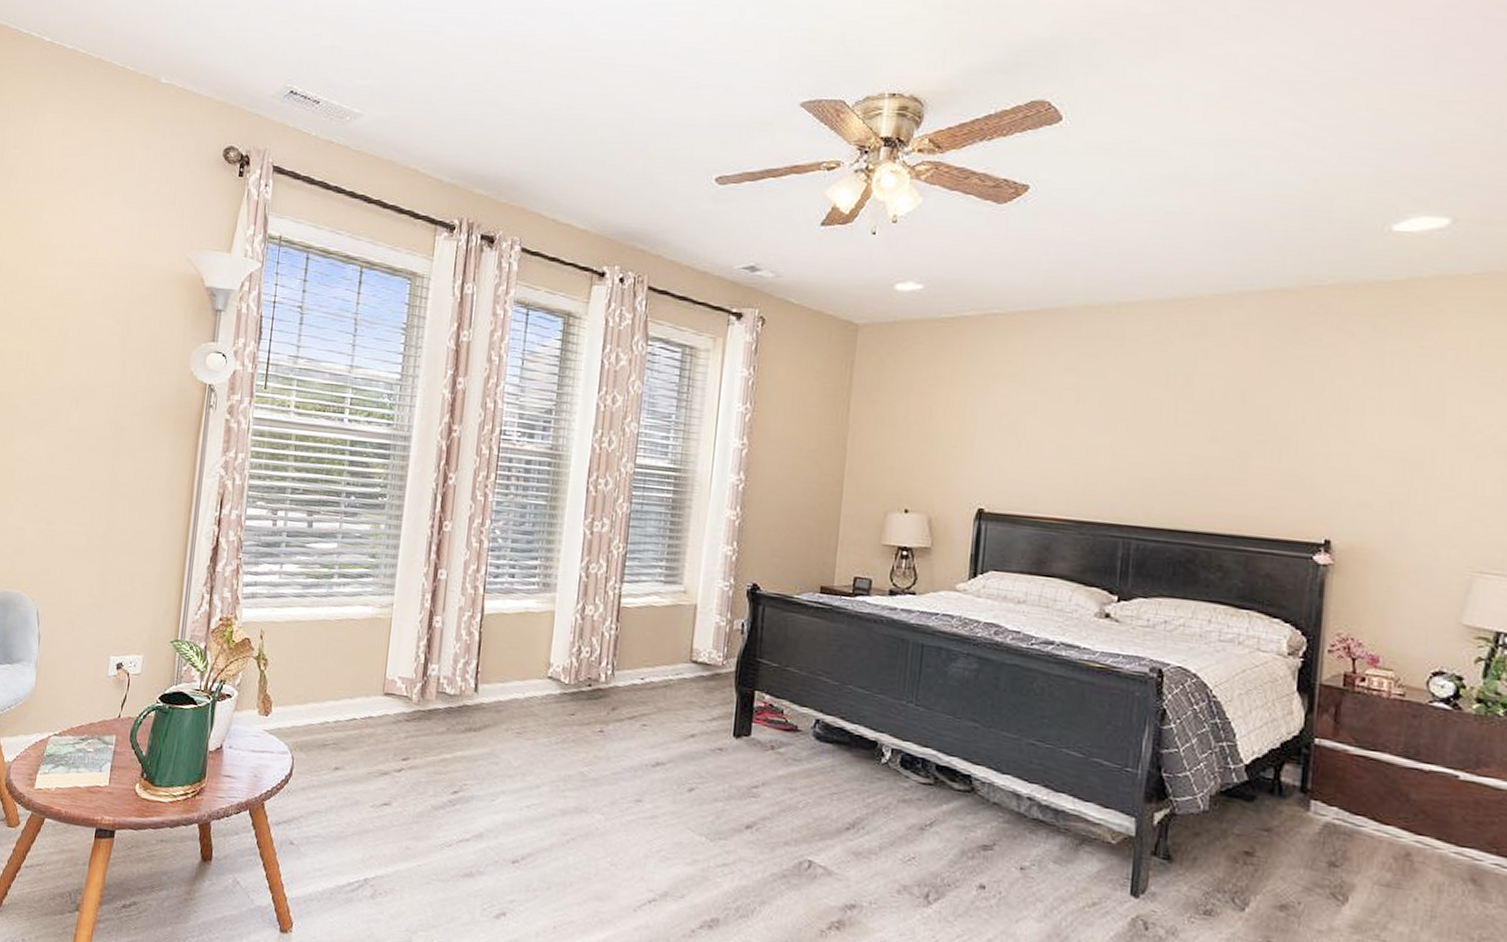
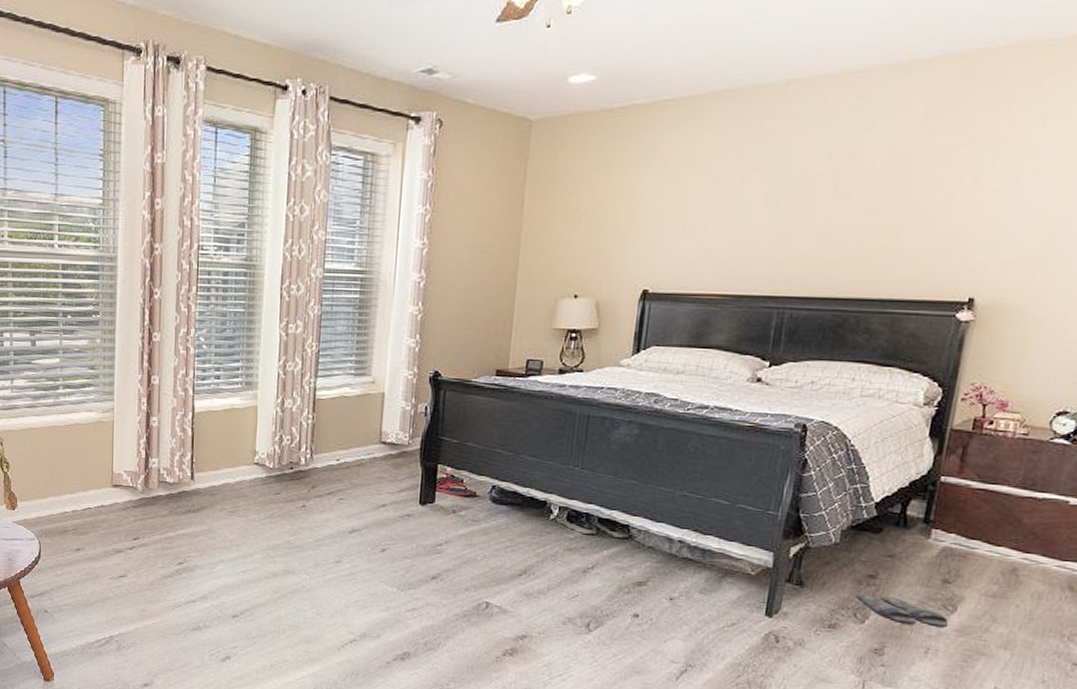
slippers: none [1232,874,1339,921] -> present [856,594,948,627]

